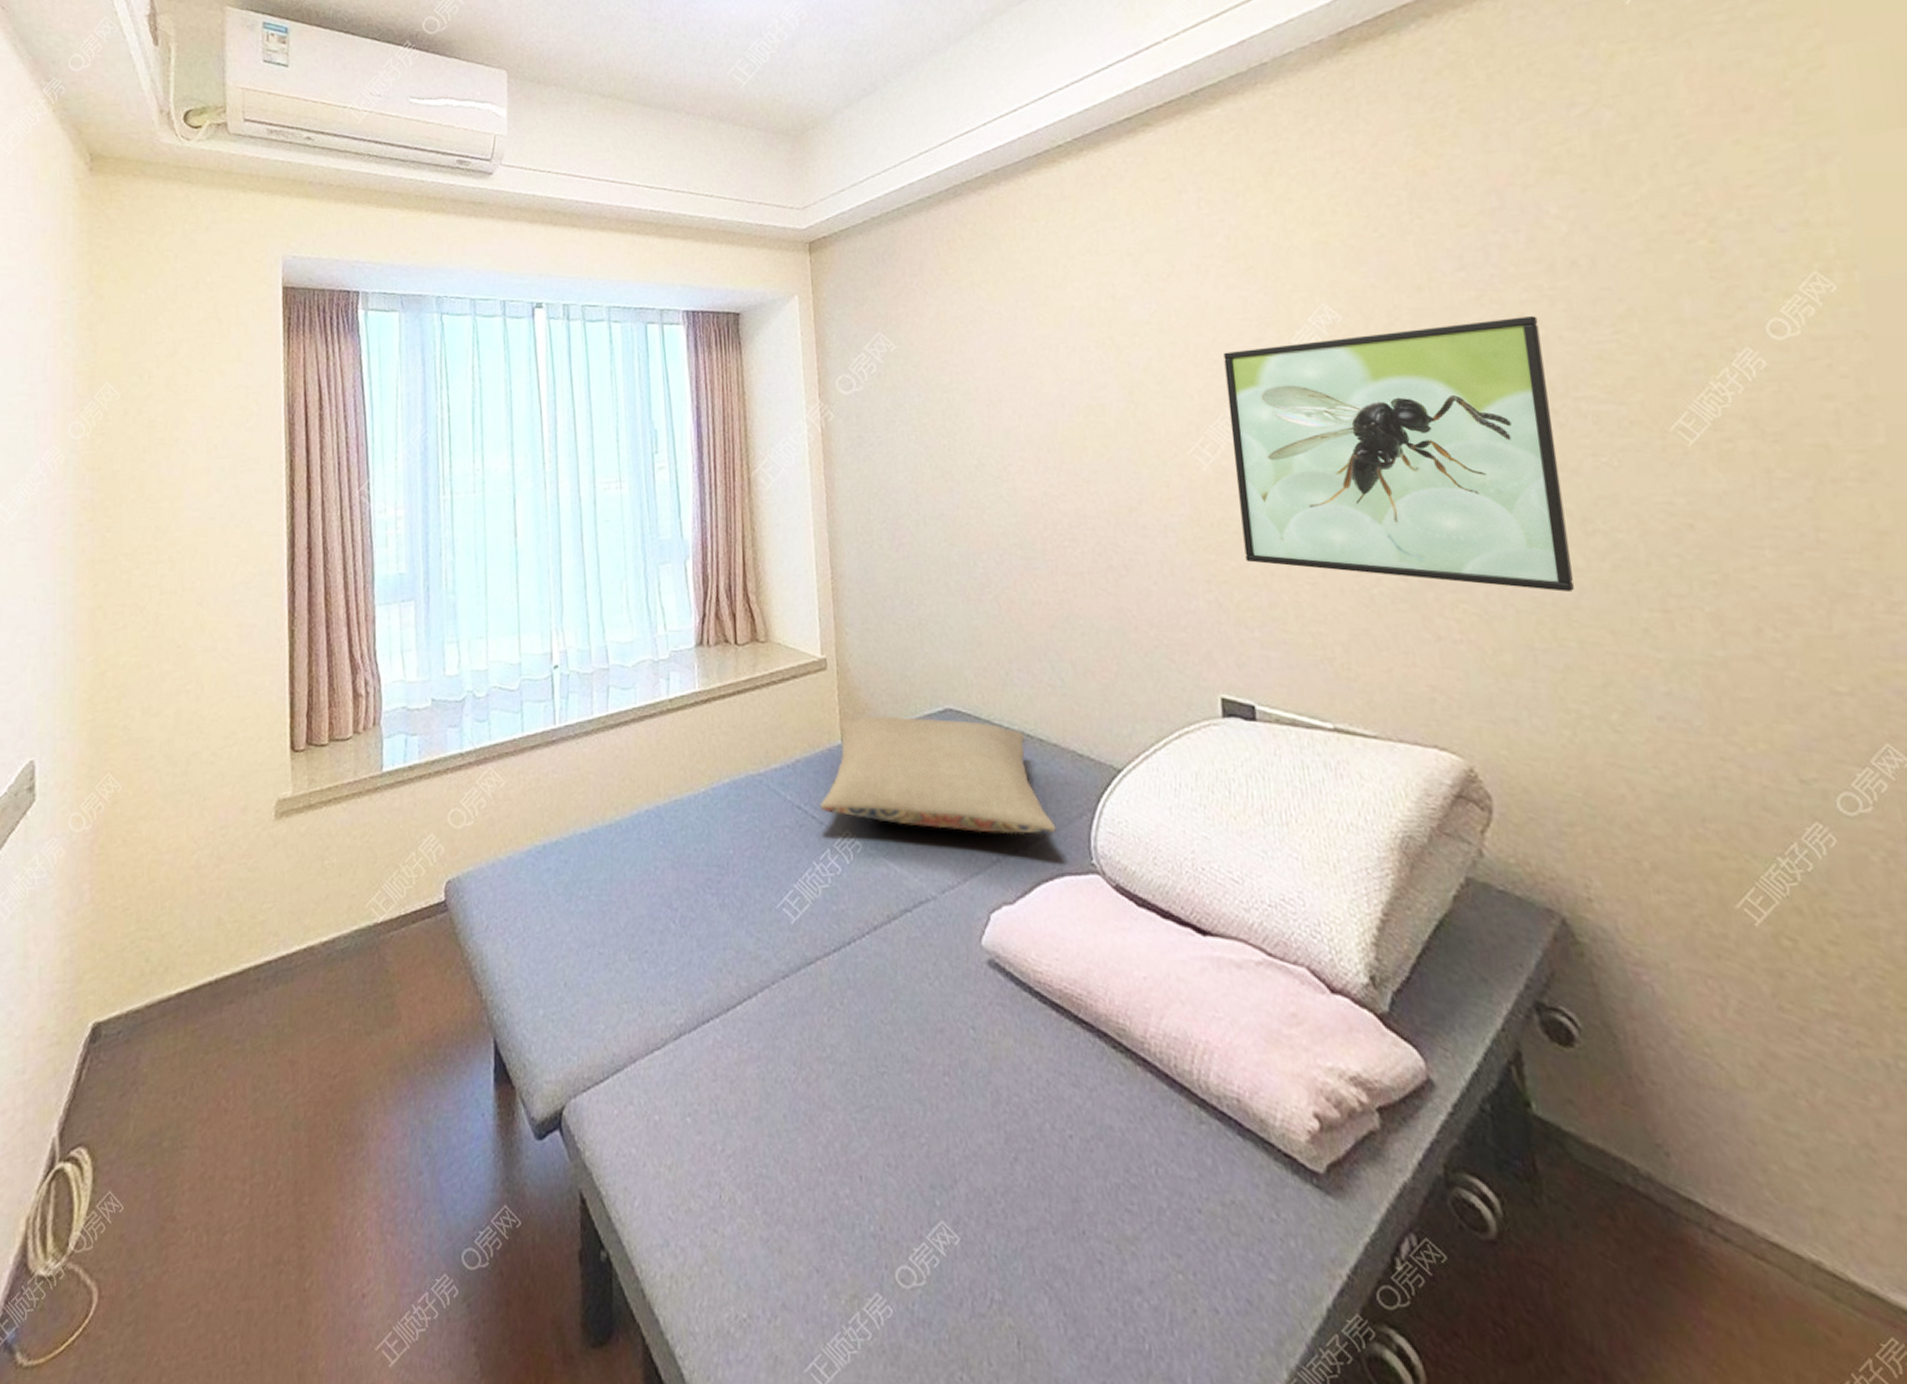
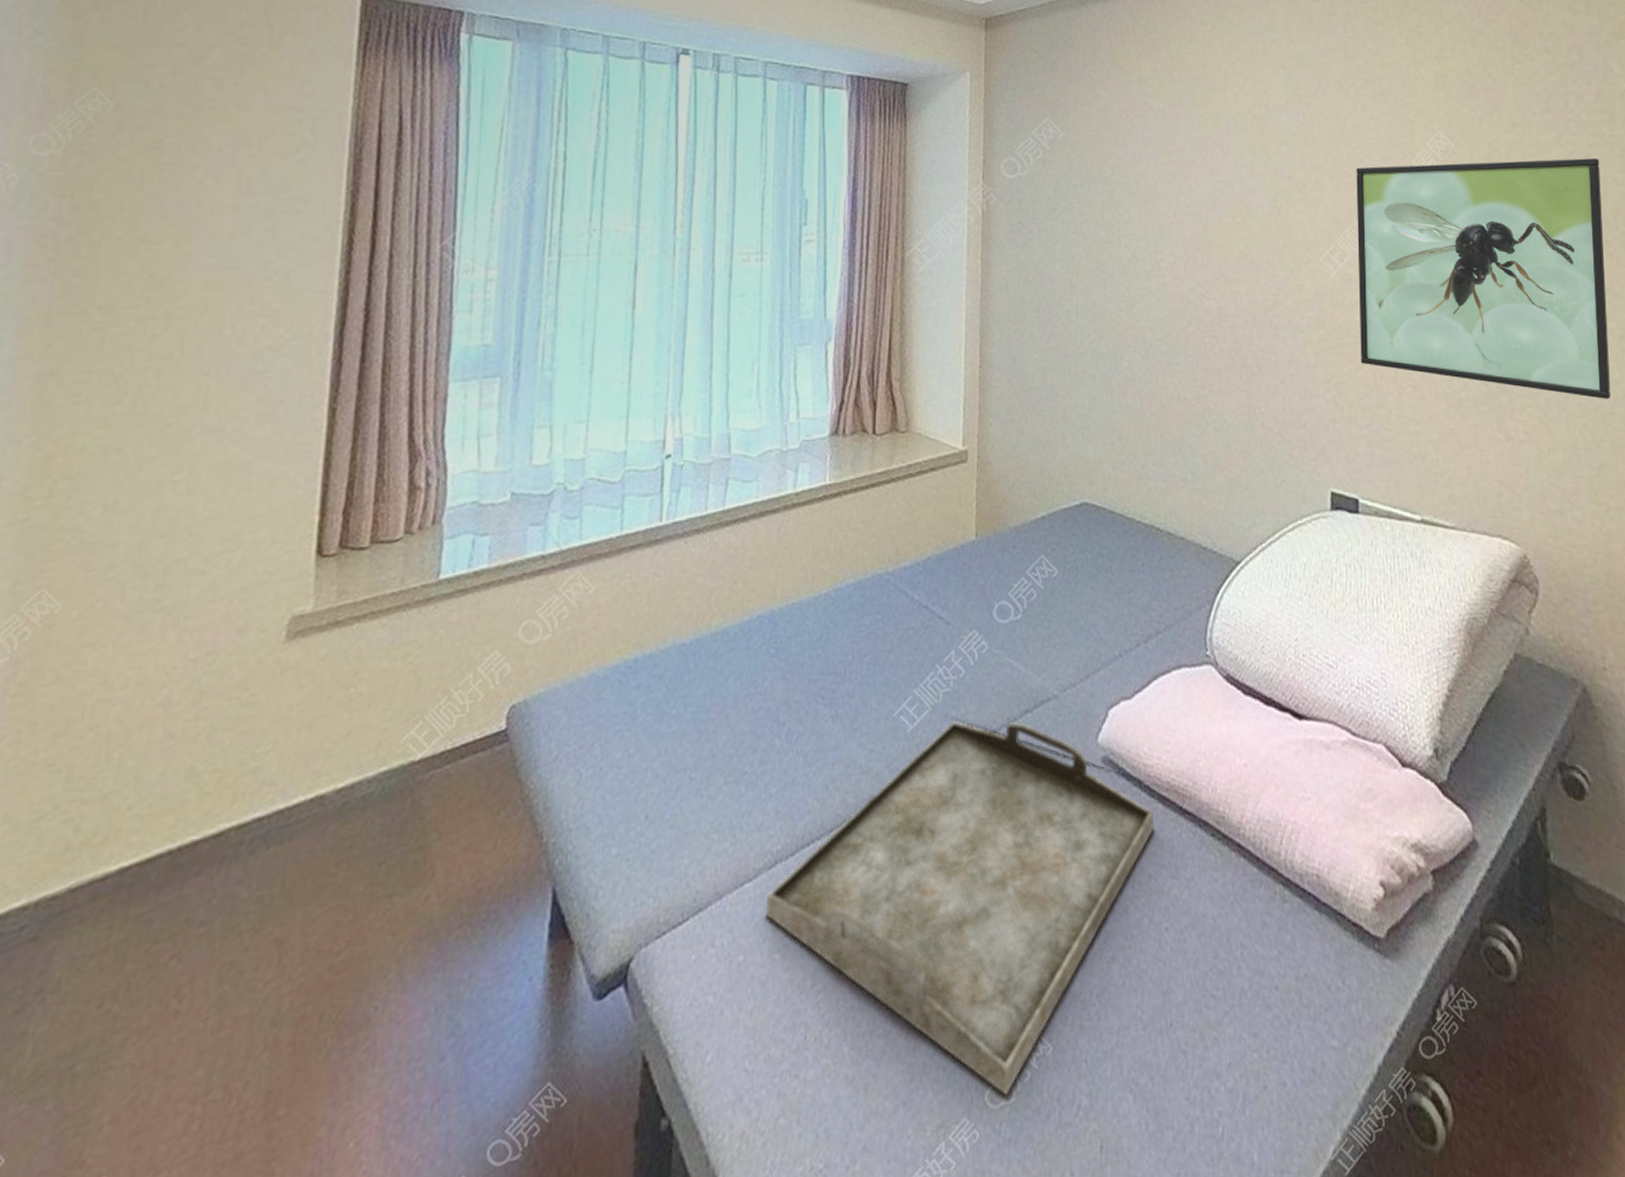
serving tray: none [675,916,1048,1278] -> present [766,721,1153,1096]
pillow: present [820,716,1057,836] -> none [949,510,1177,629]

